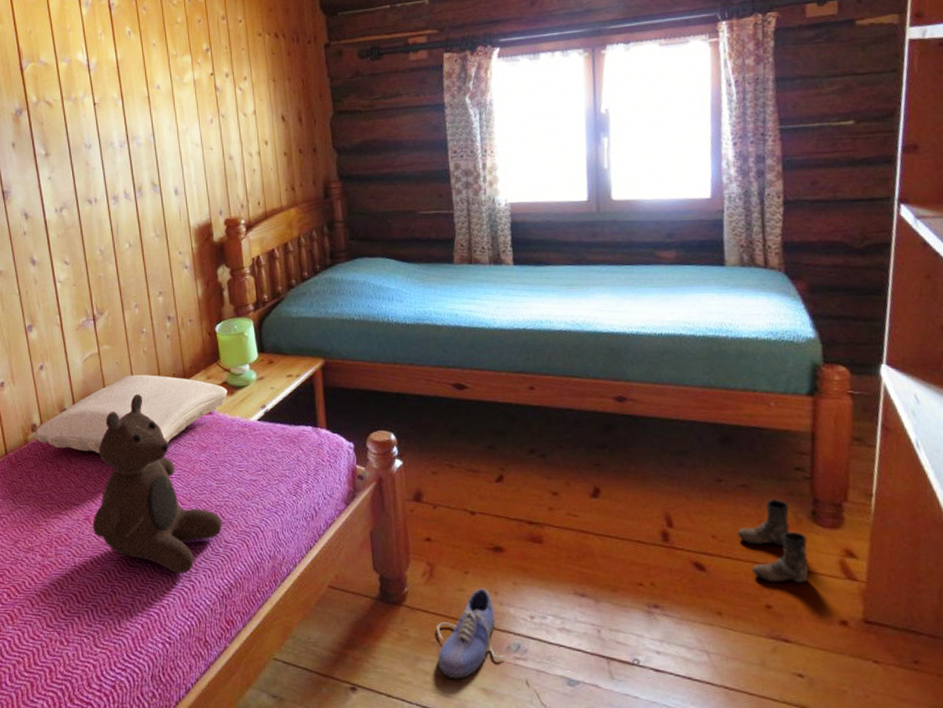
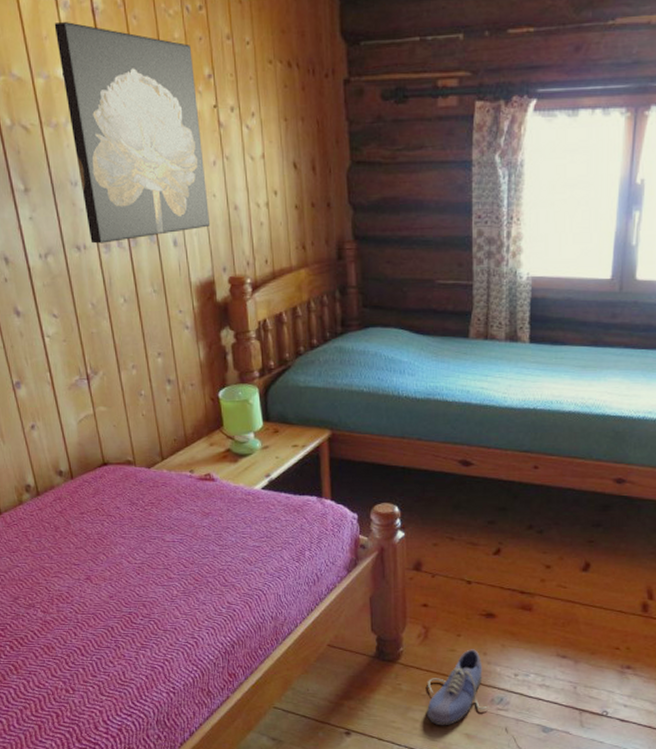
pillow: present [33,374,228,454] -> none [27,438,231,516]
wall art: none [77,16,208,197] -> present [54,22,211,244]
teddy bear: present [92,394,223,574] -> none [93,458,226,631]

